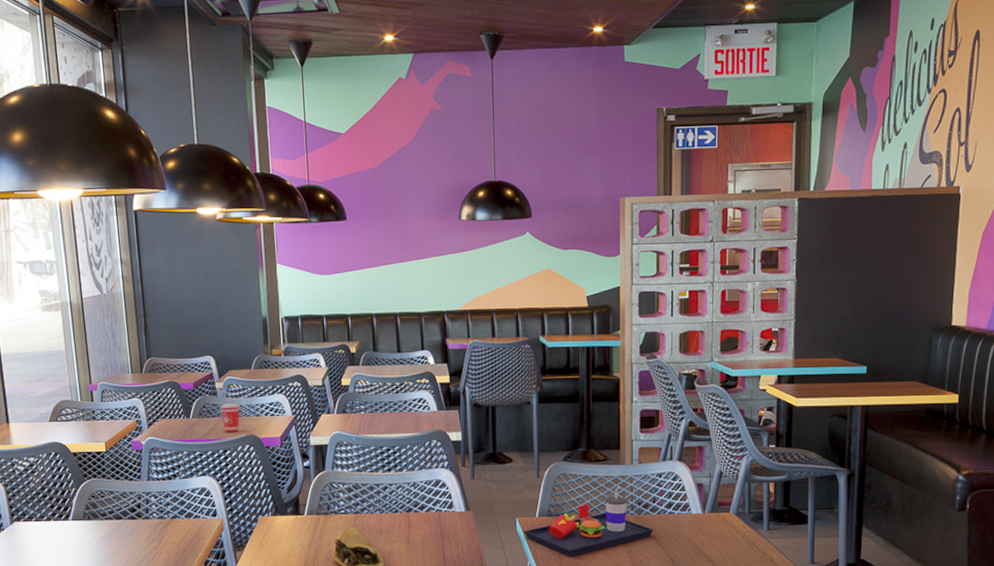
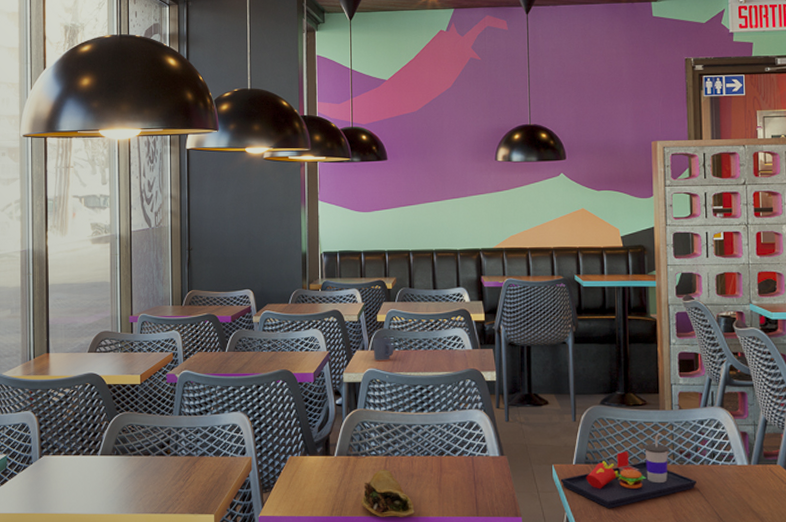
beverage cup: present [216,389,241,432] -> none [253,323,276,367]
mug: none [338,401,360,425] -> present [373,338,394,362]

